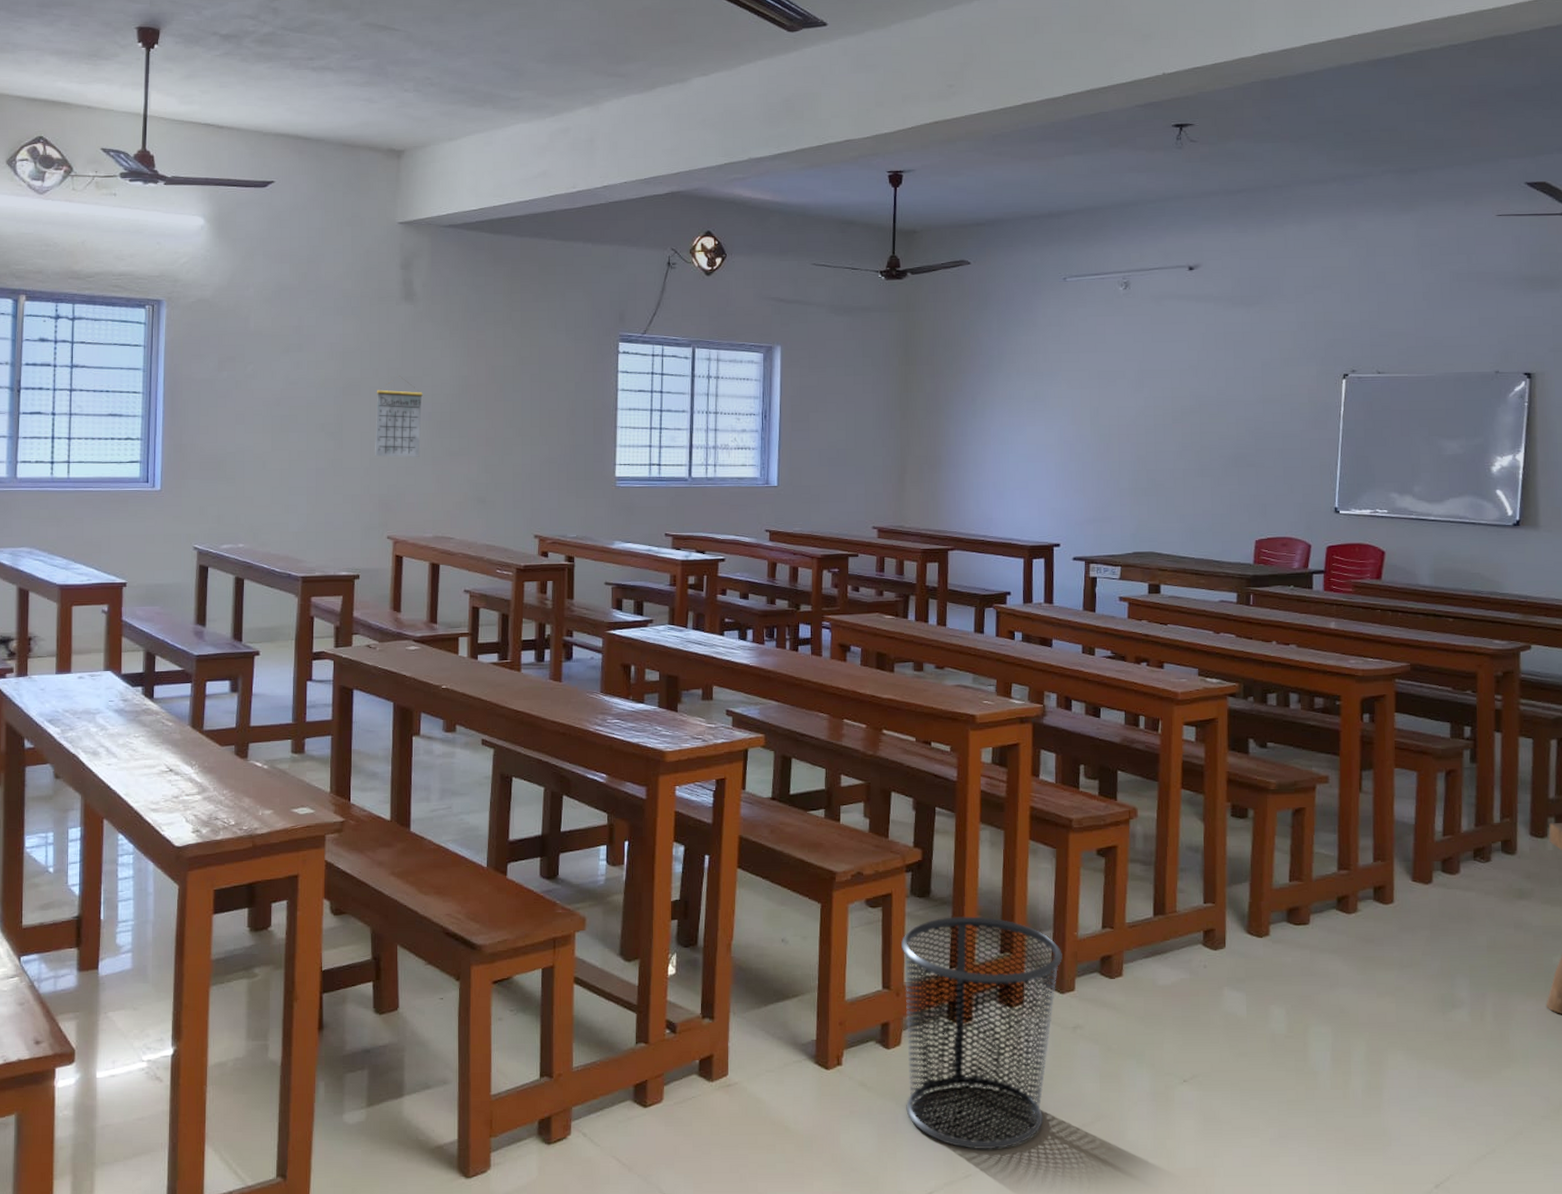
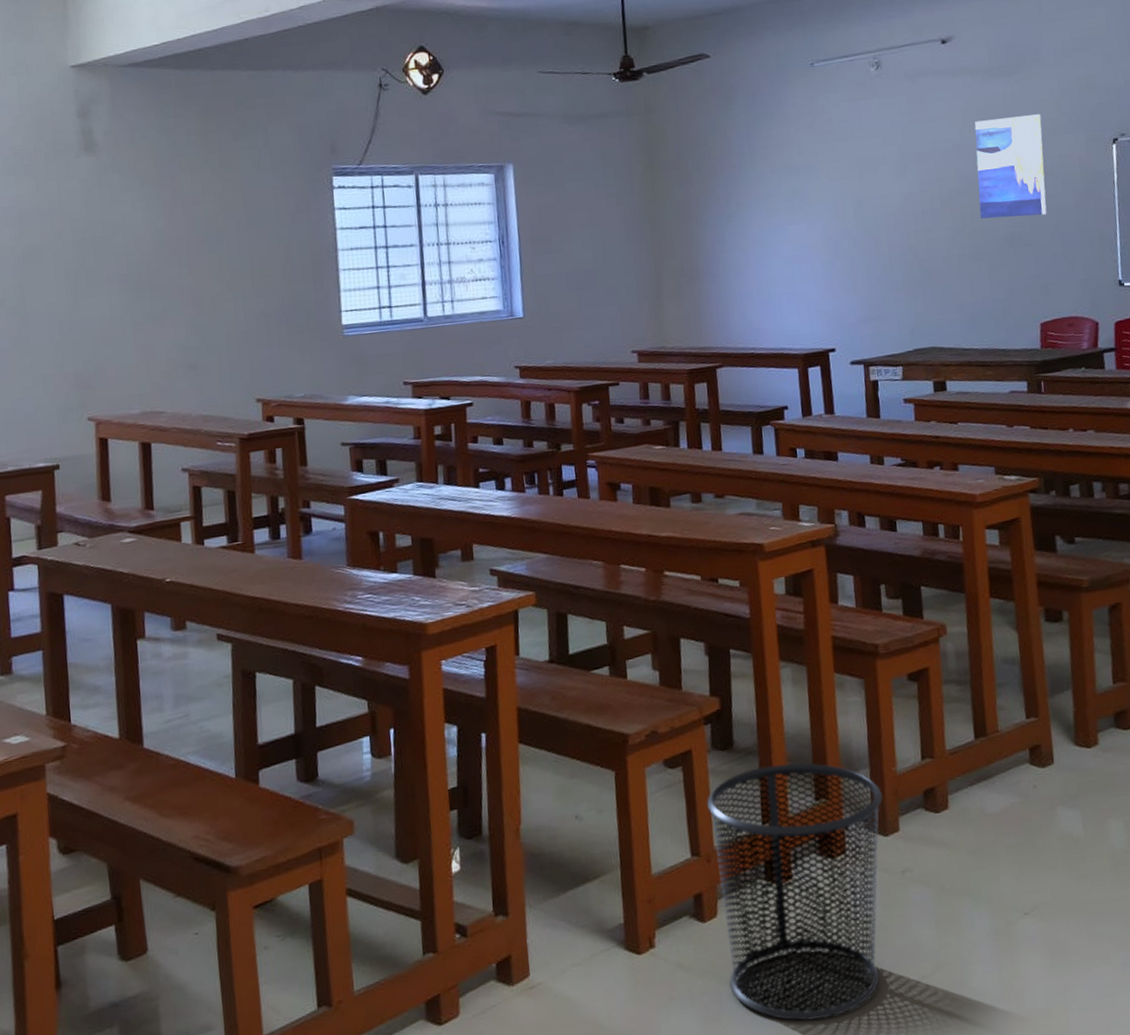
calendar: present [375,376,423,457] -> none [61,236,118,330]
wall art: none [1209,344,1277,440] -> present [974,114,1047,219]

